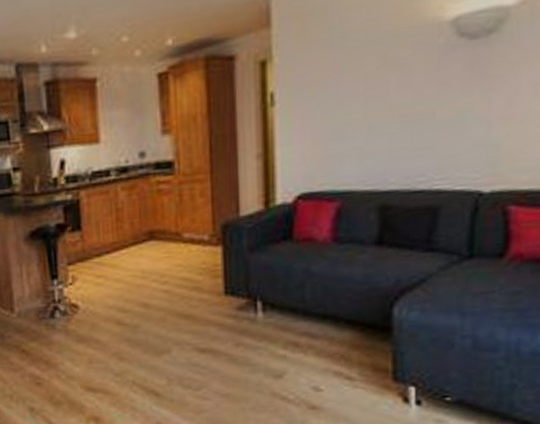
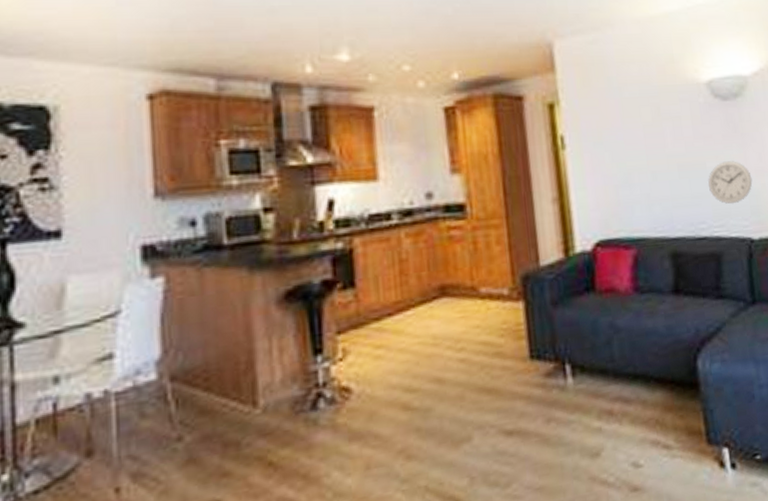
wall clock: none [435,108,494,156] -> present [708,161,753,205]

